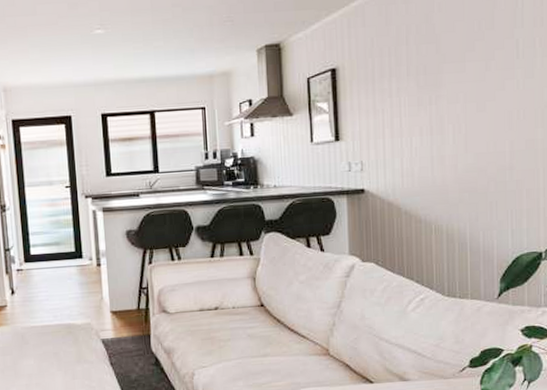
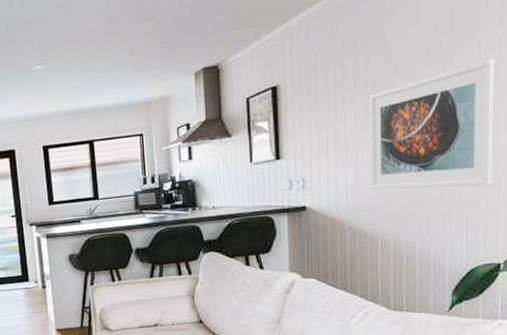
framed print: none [422,57,533,177] -> present [370,59,496,190]

